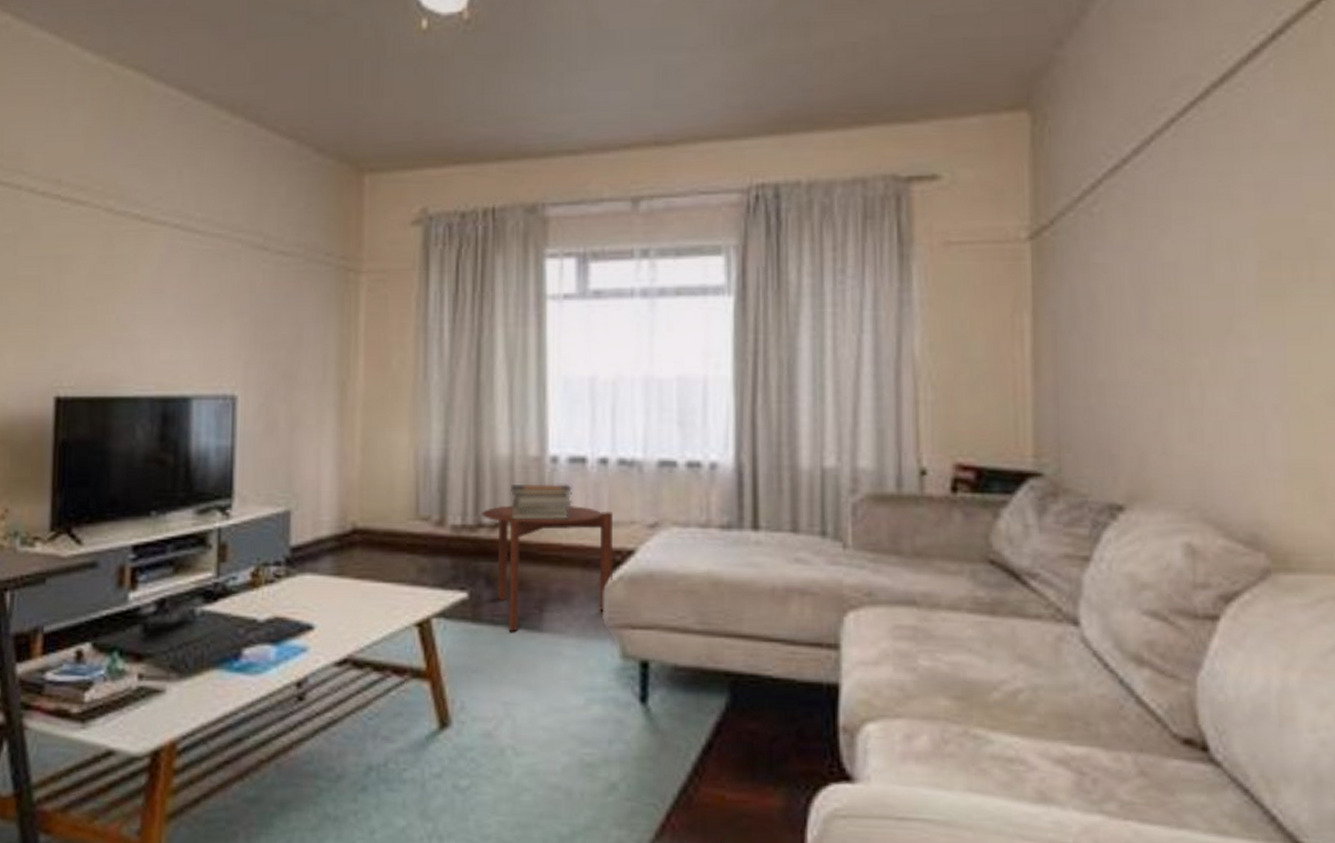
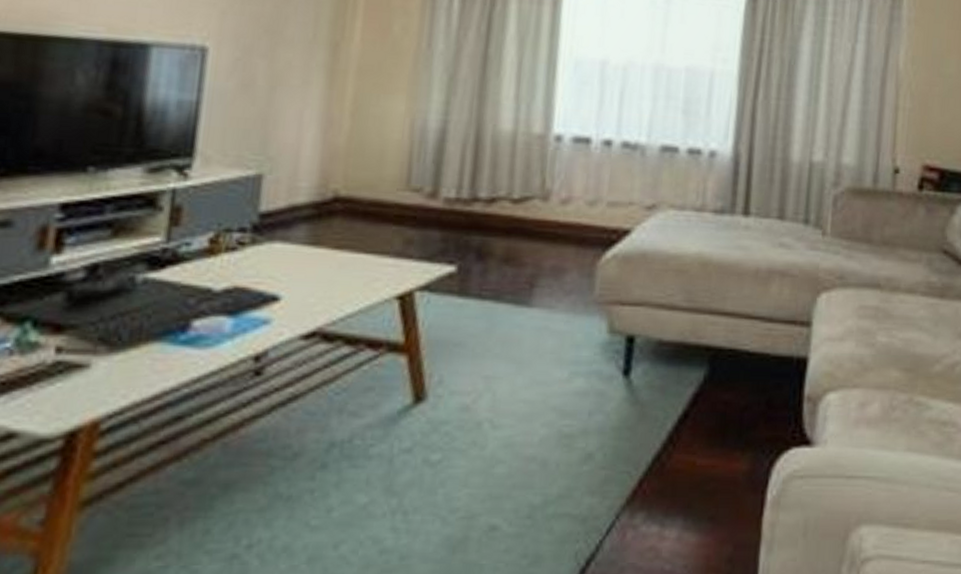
side table: present [482,505,614,632] -> none [478,180,612,306]
book stack: present [510,484,573,519] -> none [509,160,574,197]

